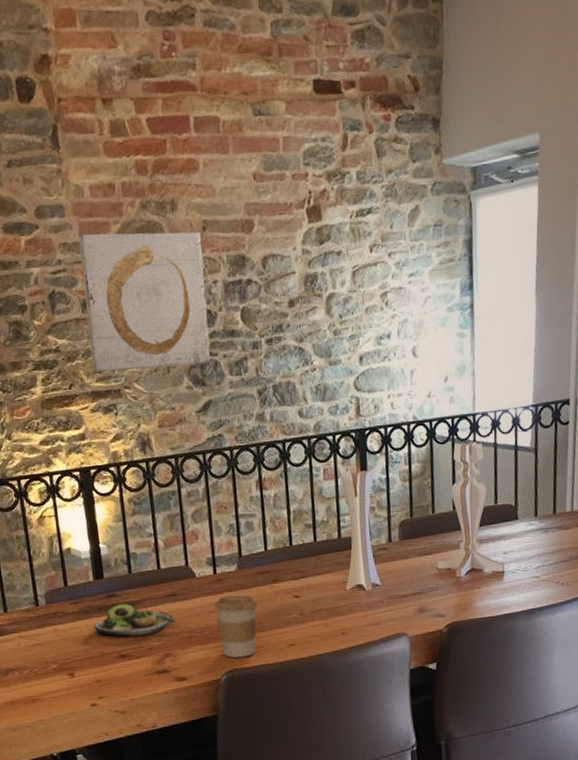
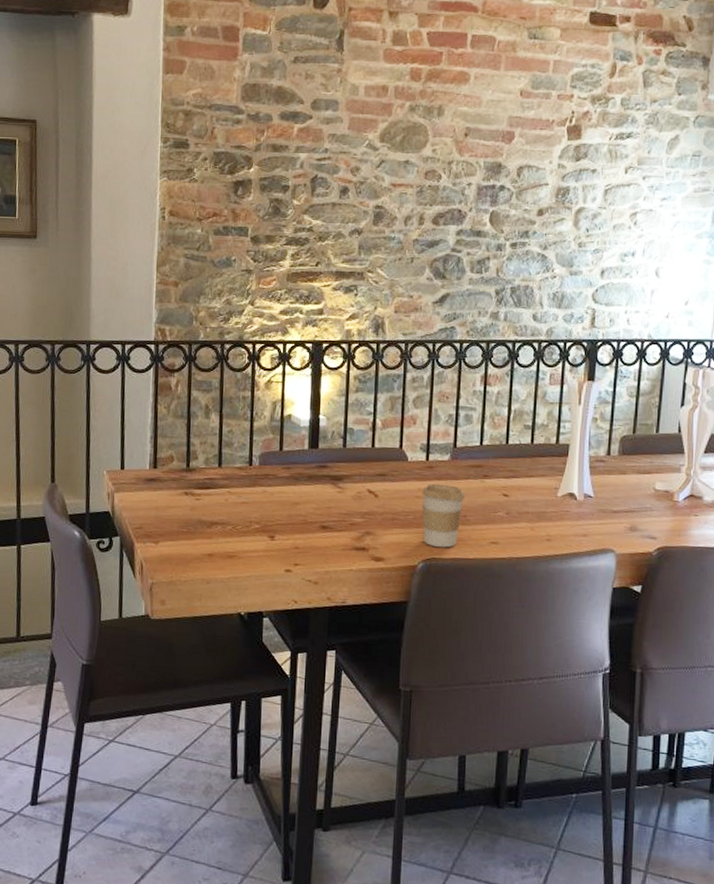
wall art: present [78,231,210,372] -> none [340,128,463,259]
salad plate: present [94,603,178,637] -> none [301,475,383,510]

